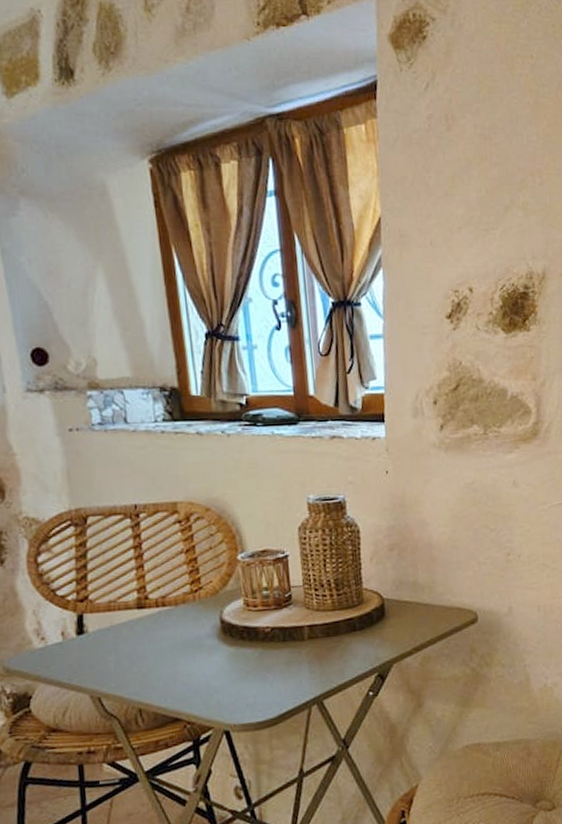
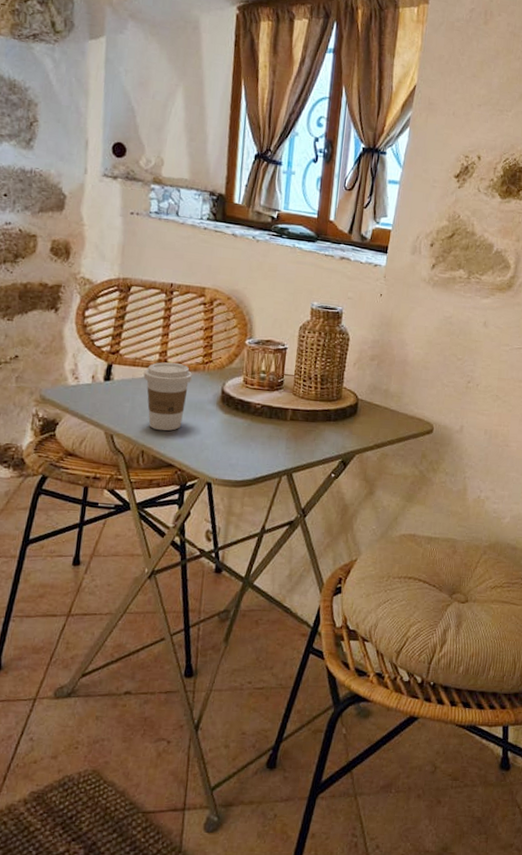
coffee cup: none [122,597,183,682] -> present [143,362,193,431]

